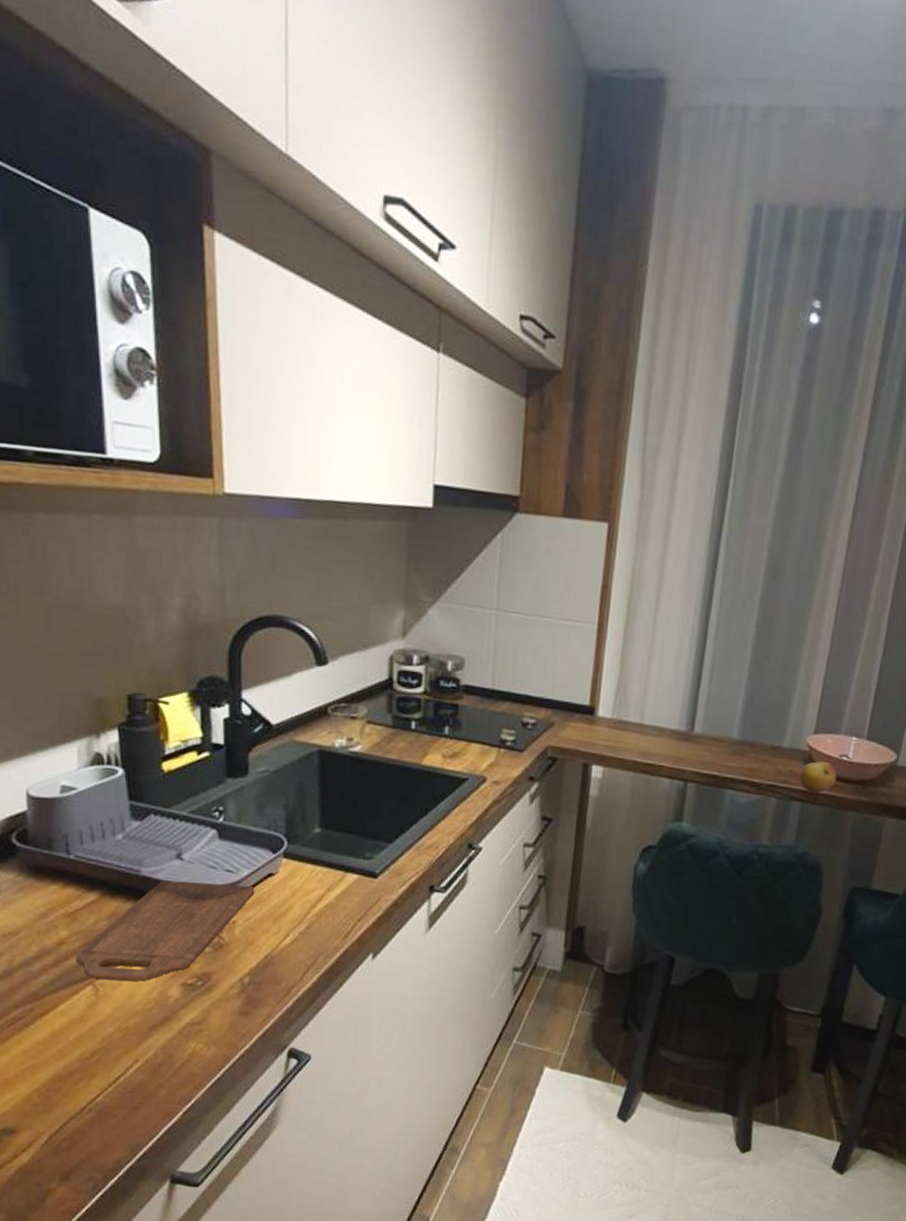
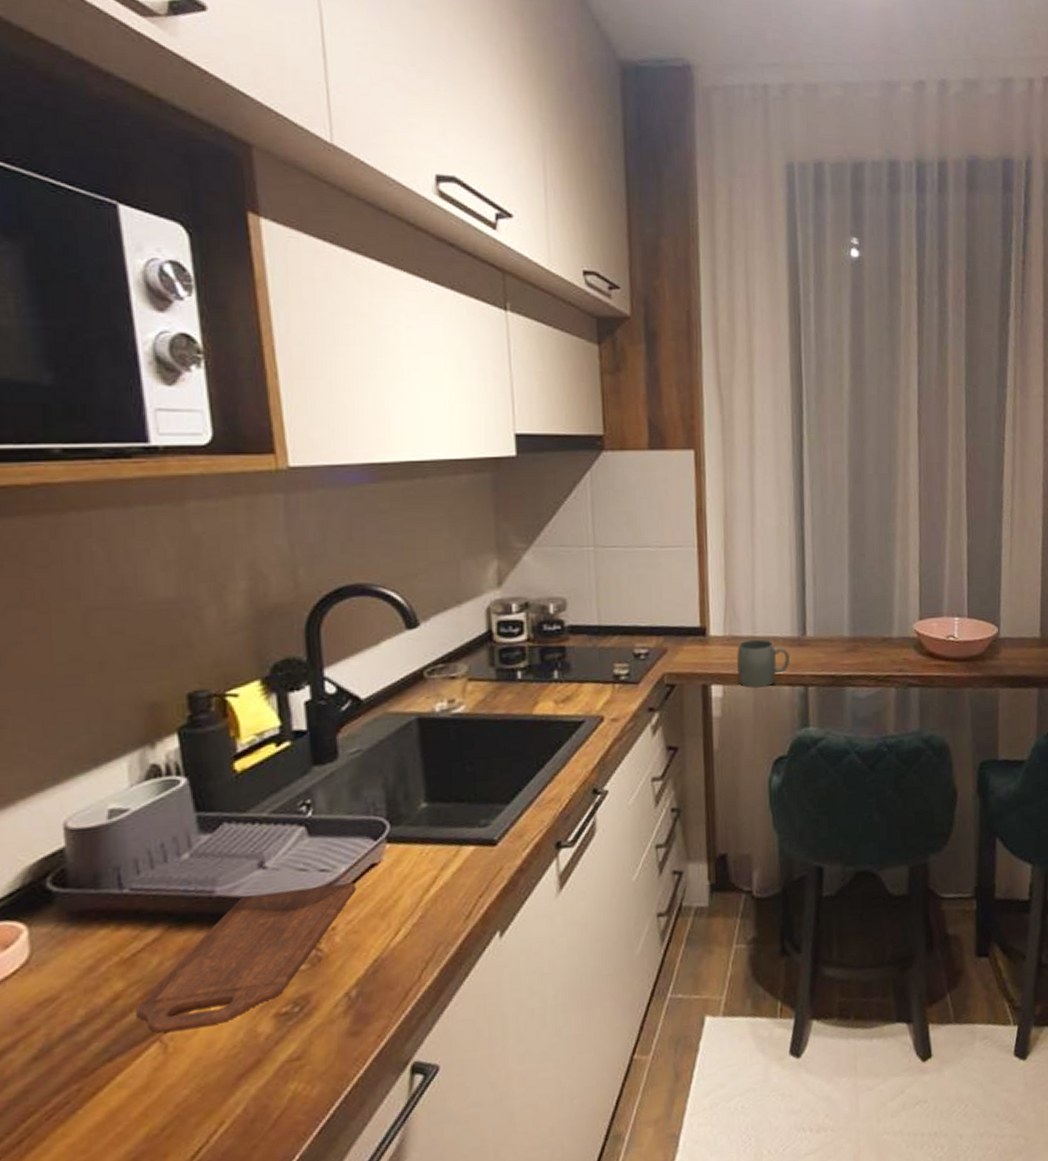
mug: none [618,726,674,776] -> present [736,639,790,689]
fruit: present [799,761,837,793] -> none [913,644,948,677]

